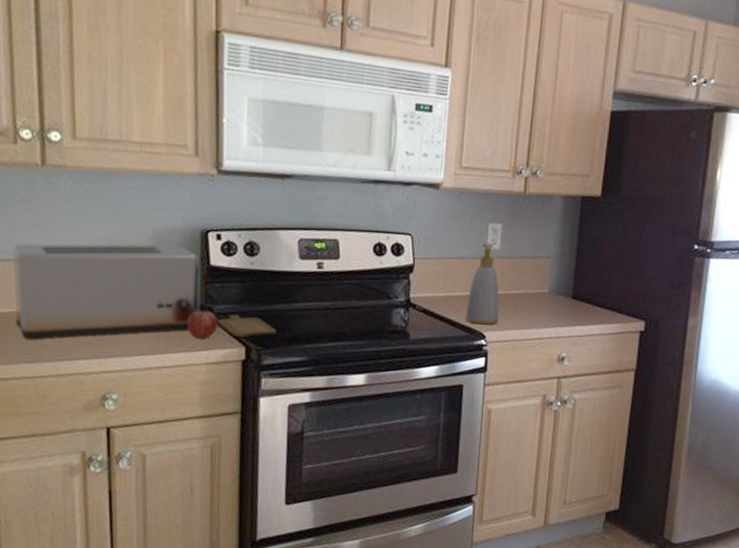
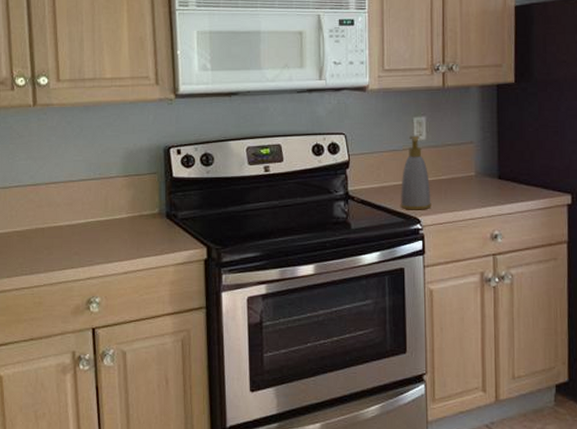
toaster: present [12,243,200,339] -> none [12,161,165,254]
fruit: present [187,309,218,339] -> none [156,216,181,242]
chopping board: present [217,315,276,338] -> none [181,219,232,240]

